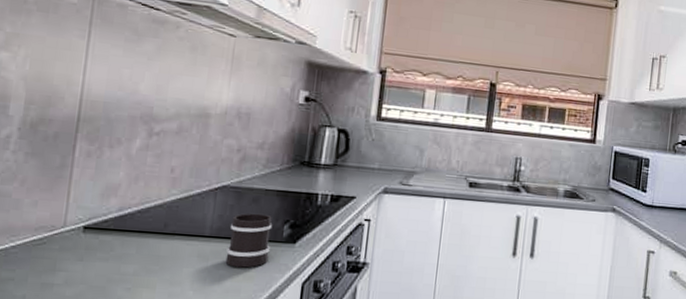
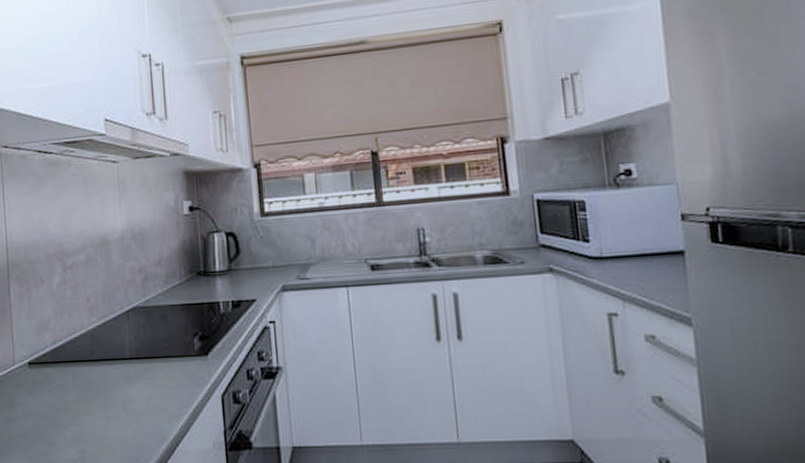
mug: present [225,213,273,268] -> none [146,329,186,386]

